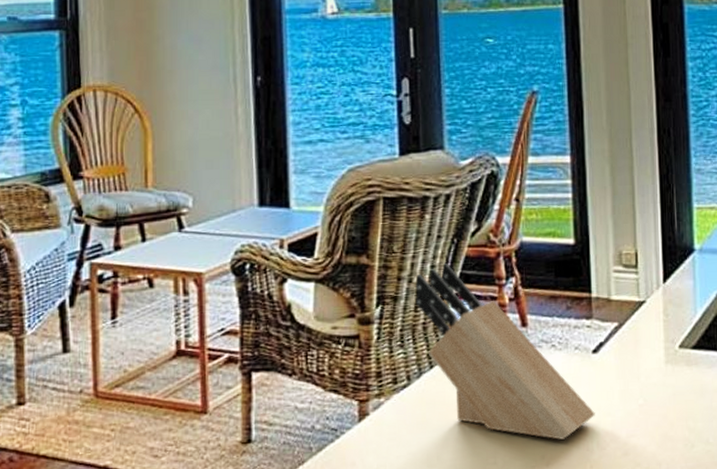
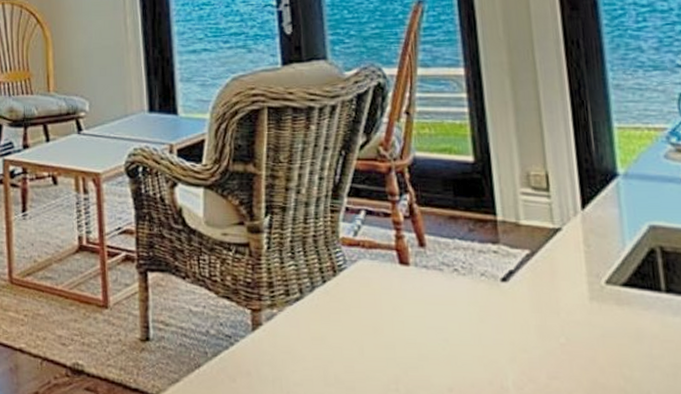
knife block: present [414,263,595,440] -> none [302,176,509,373]

